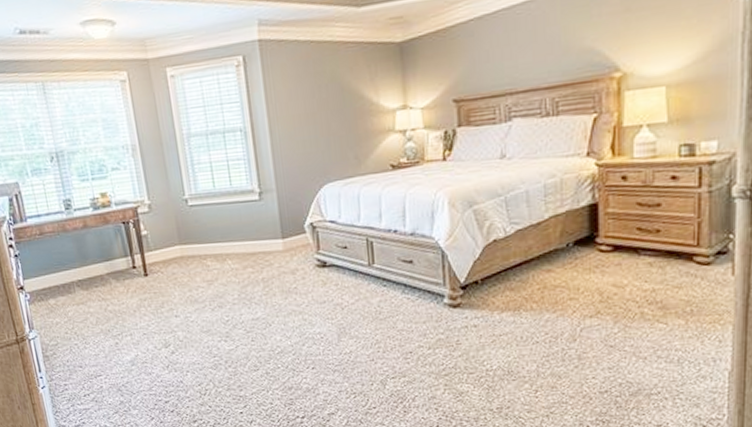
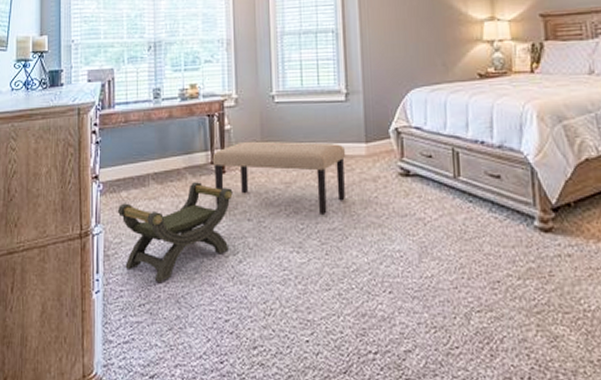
stool: none [48,286,161,375] -> present [117,182,233,282]
bench: none [133,241,266,307] -> present [212,141,346,214]

